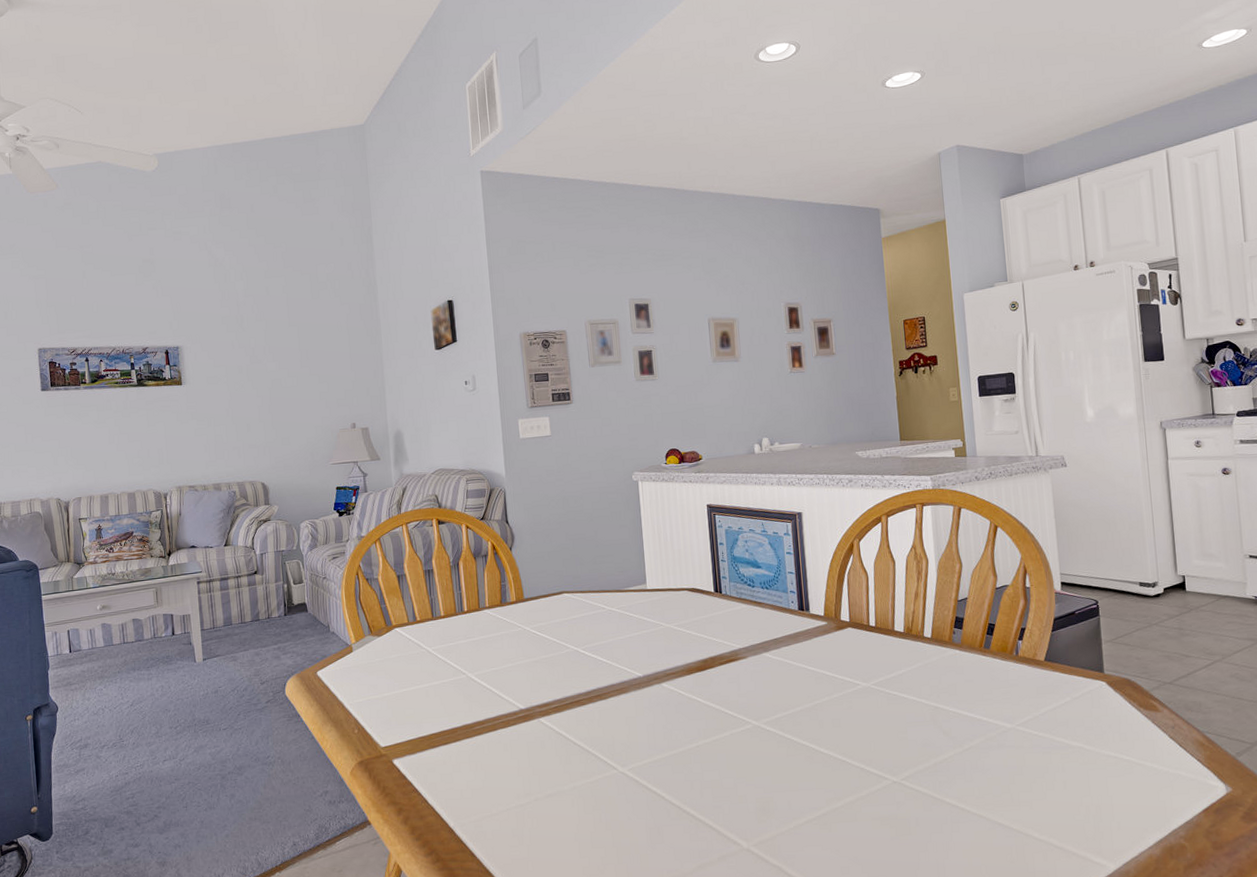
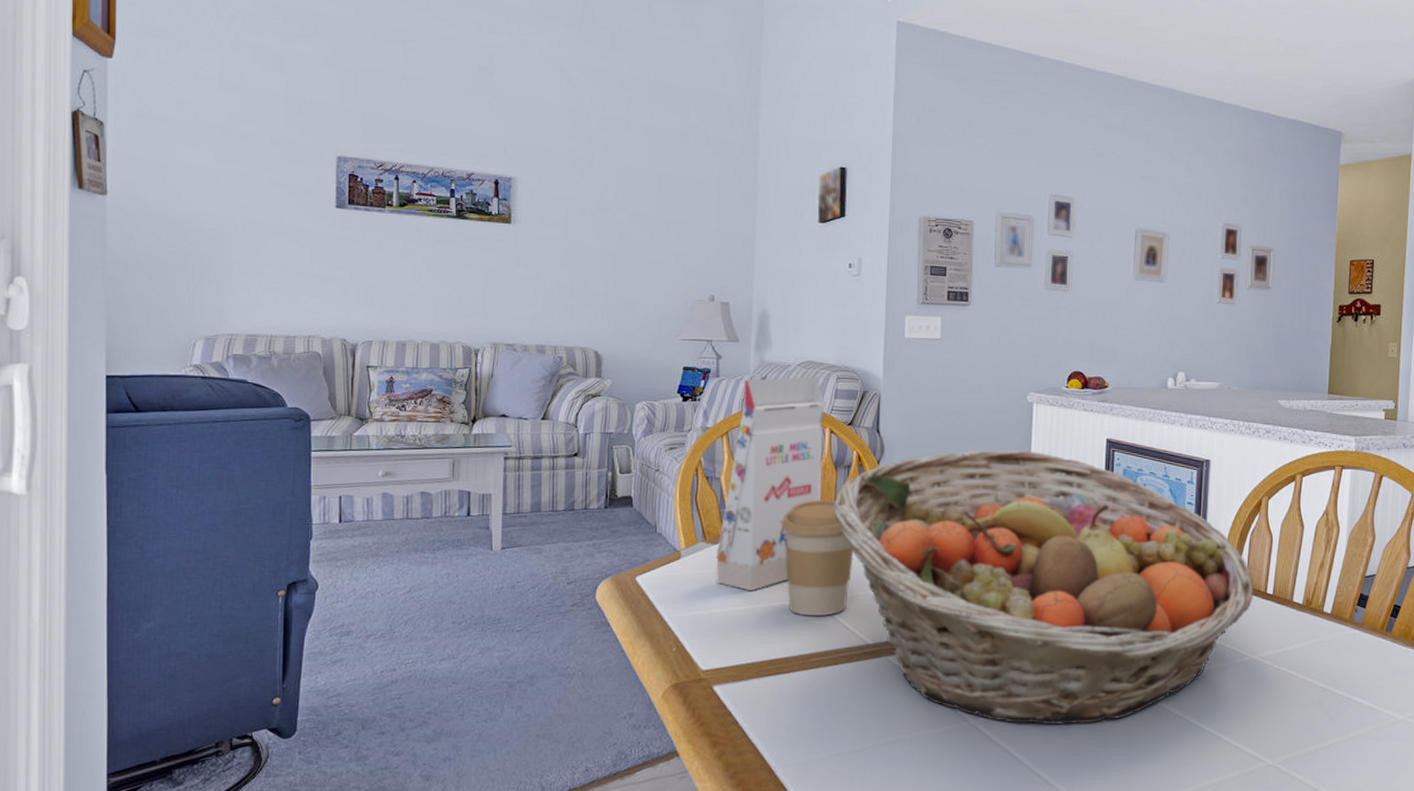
gift box: none [382,481,465,674] -> present [715,376,826,592]
coffee cup: none [434,586,500,690] -> present [782,499,854,617]
fruit basket: none [476,523,858,767] -> present [833,450,1254,725]

